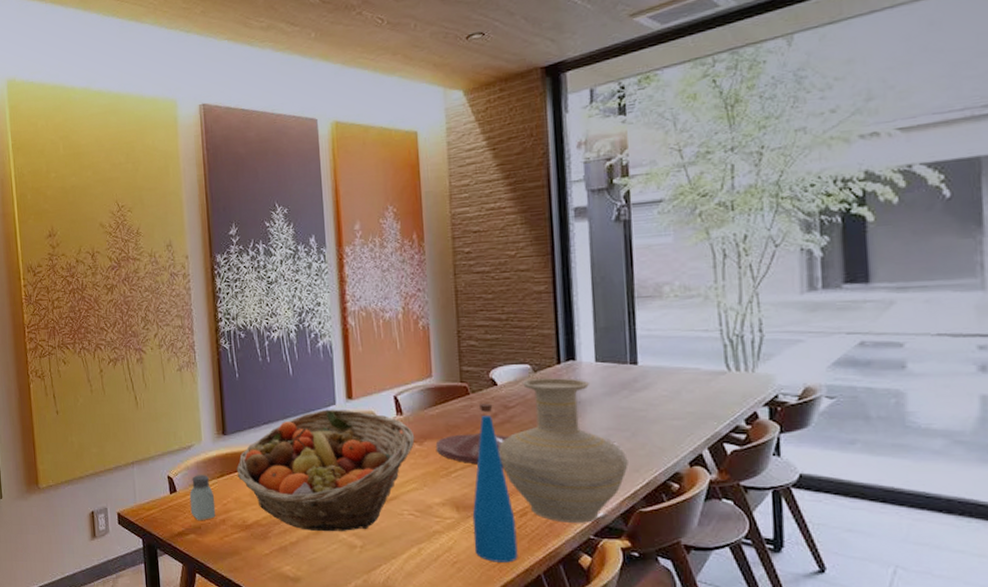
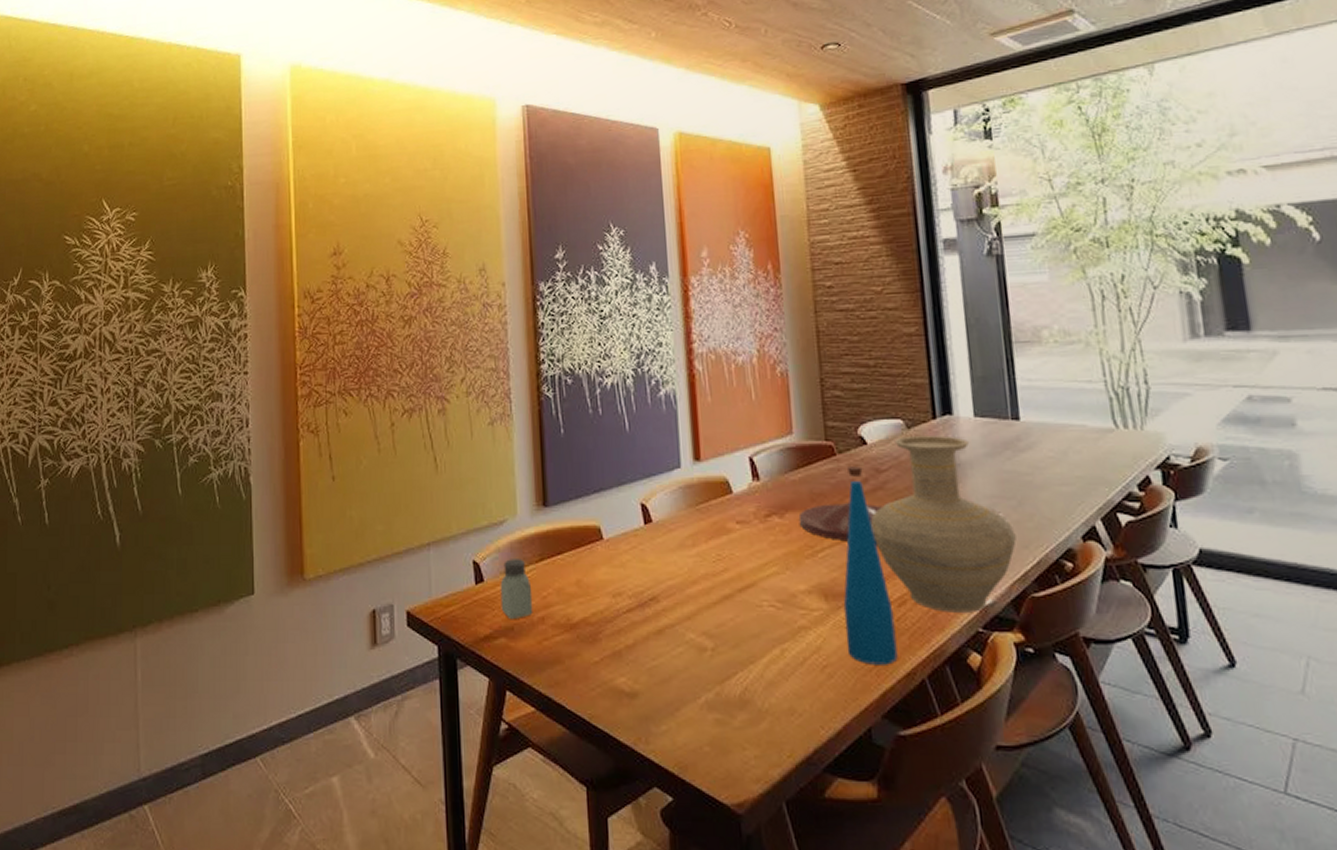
fruit basket: present [236,409,415,532] -> none [560,473,775,631]

